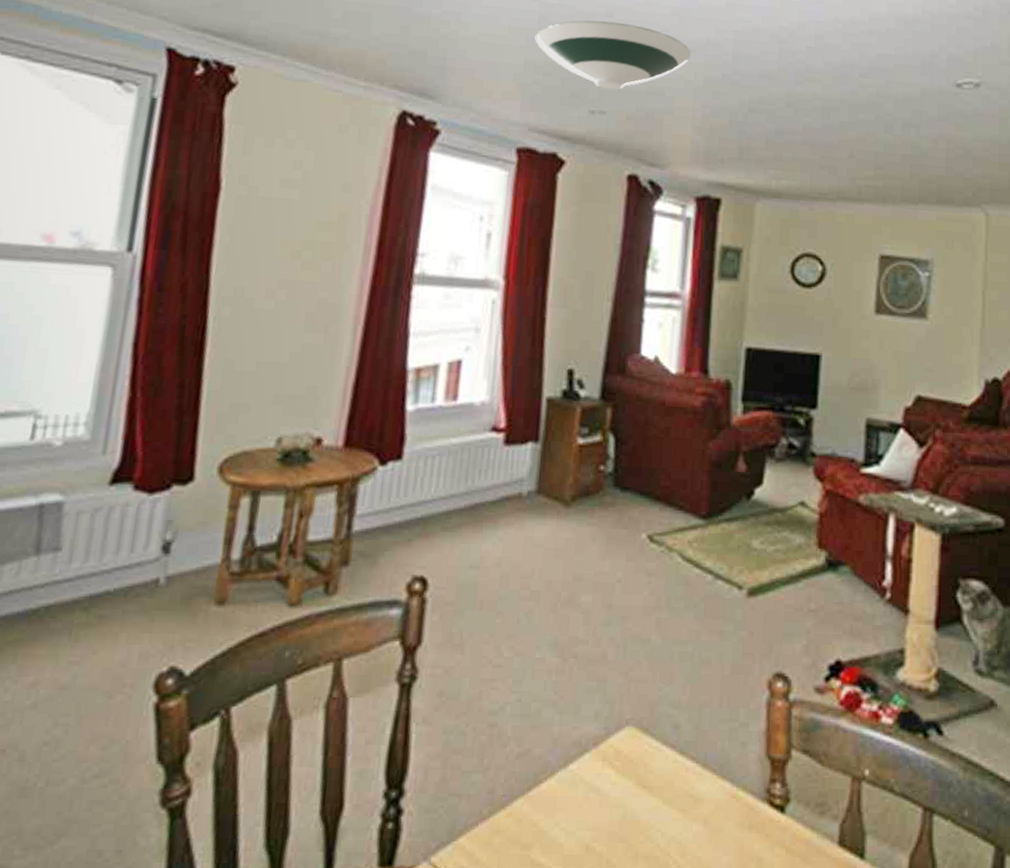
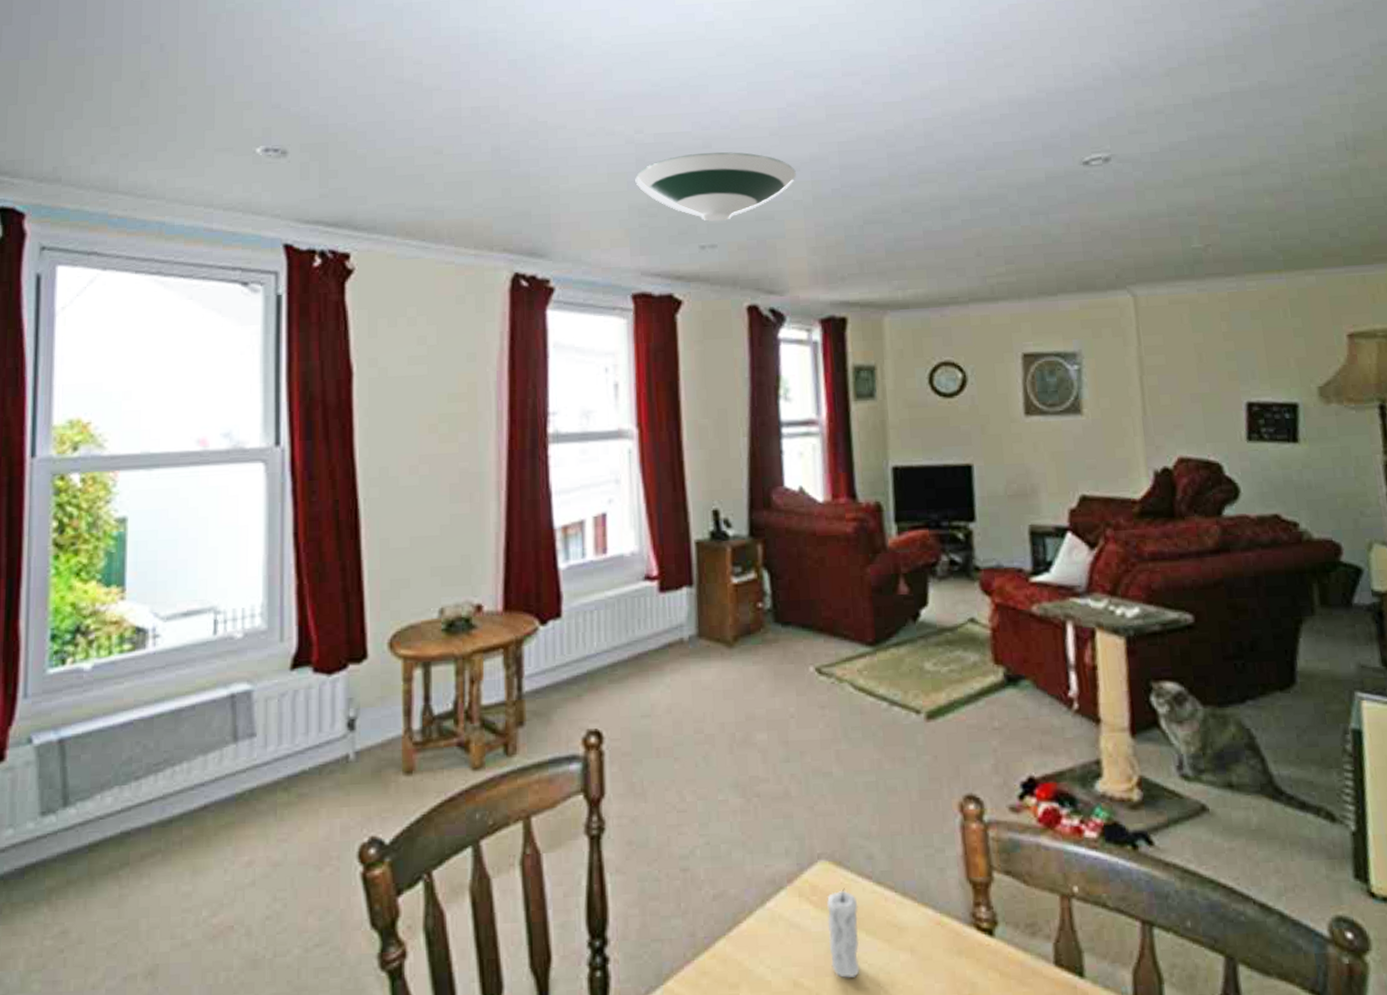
candle: none [625,755,659,845] -> present [827,888,860,978]

